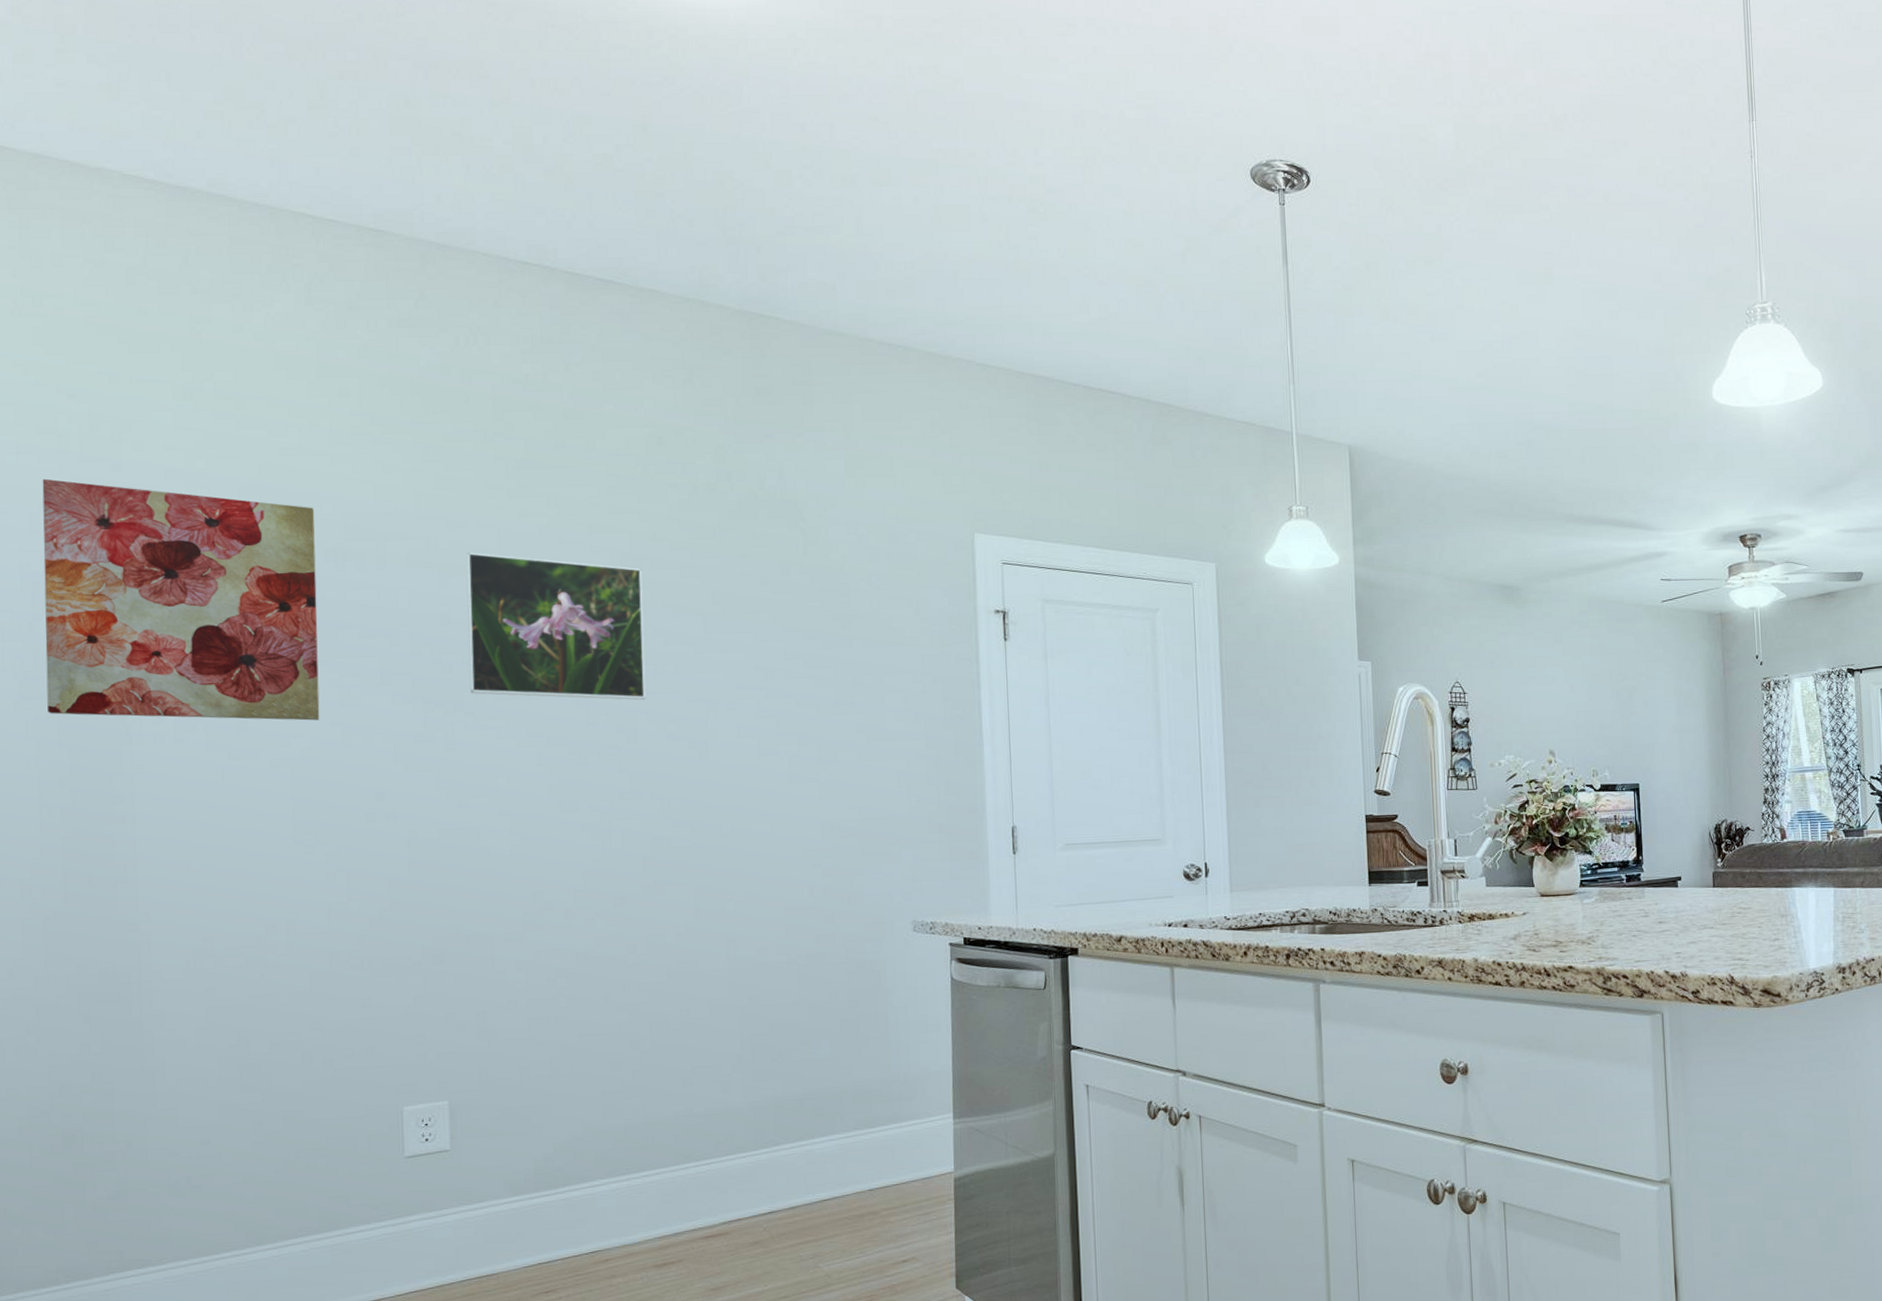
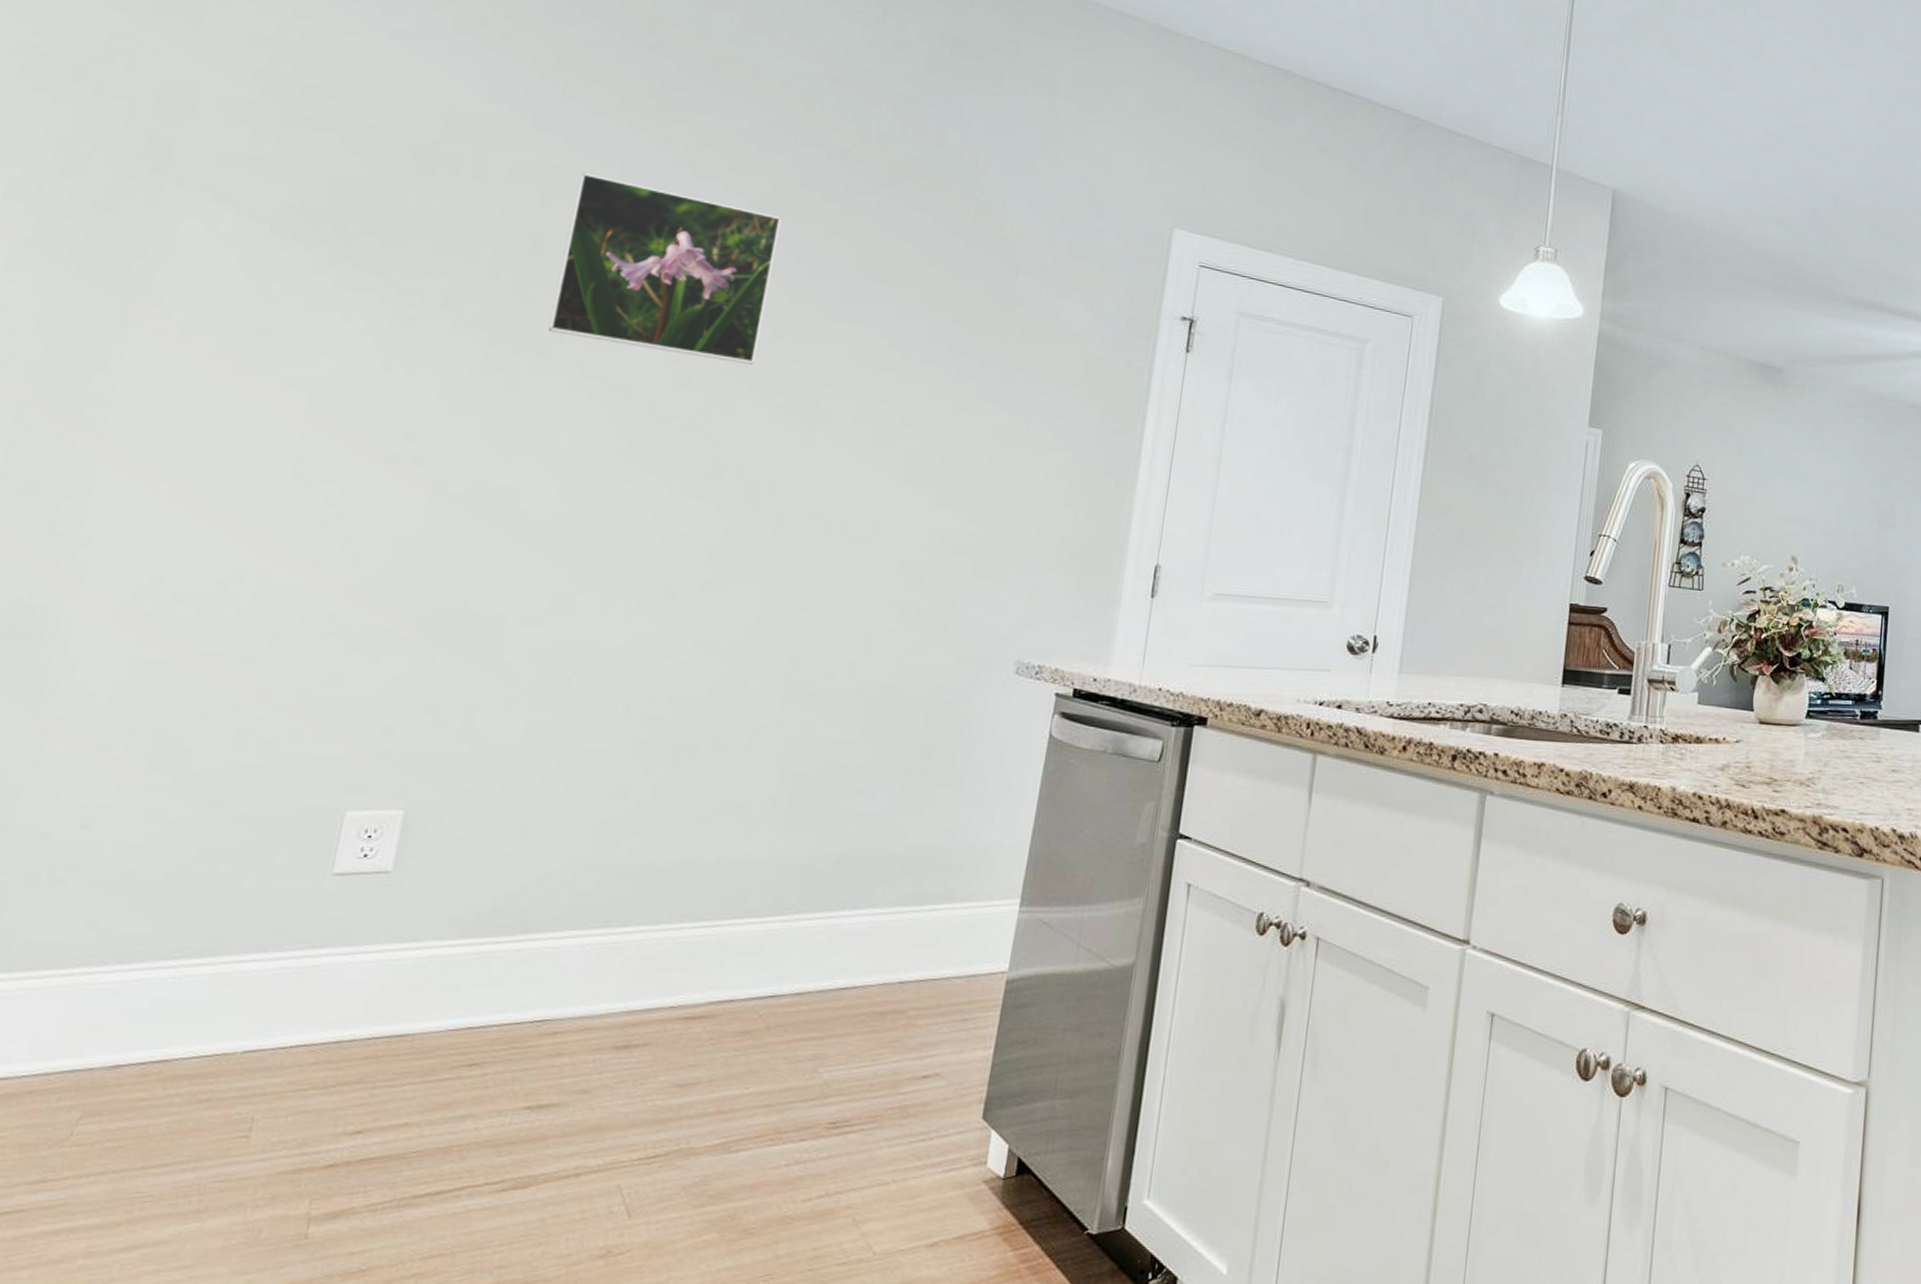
wall art: present [42,478,320,721] -> none [34,25,415,339]

